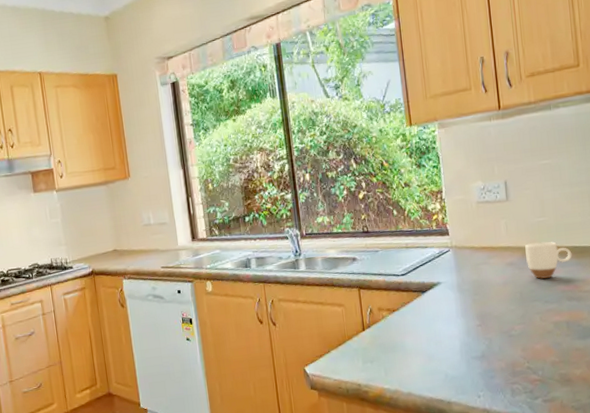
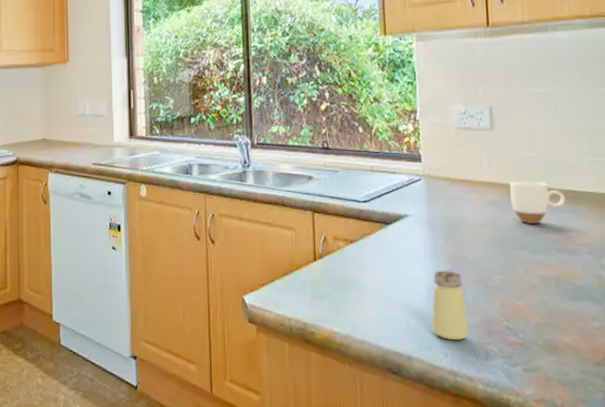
saltshaker: none [464,326,497,384] -> present [431,270,469,340]

